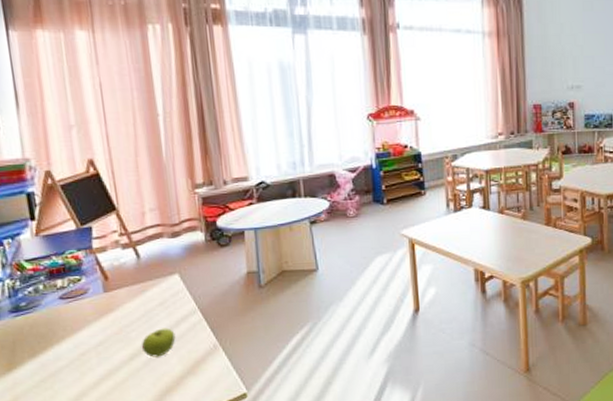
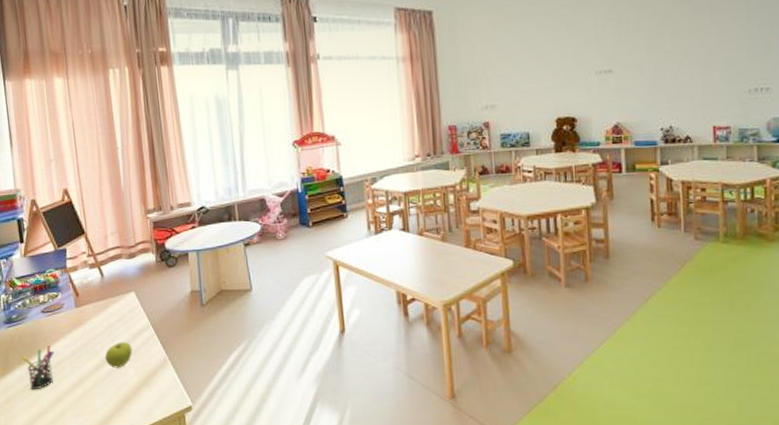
pen holder: none [33,335,77,386] -> present [21,345,54,390]

